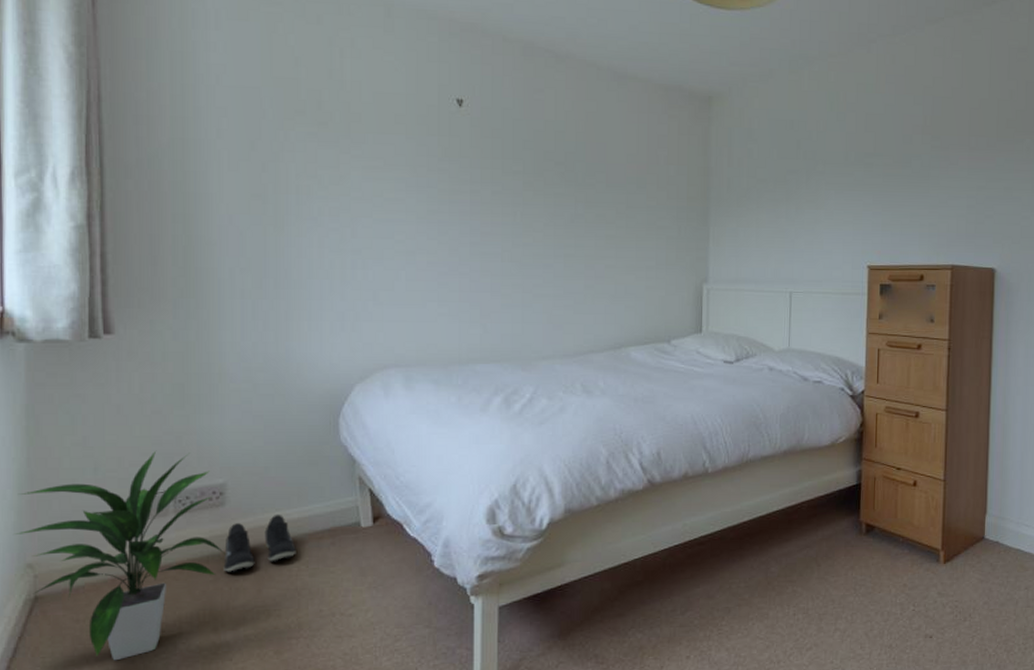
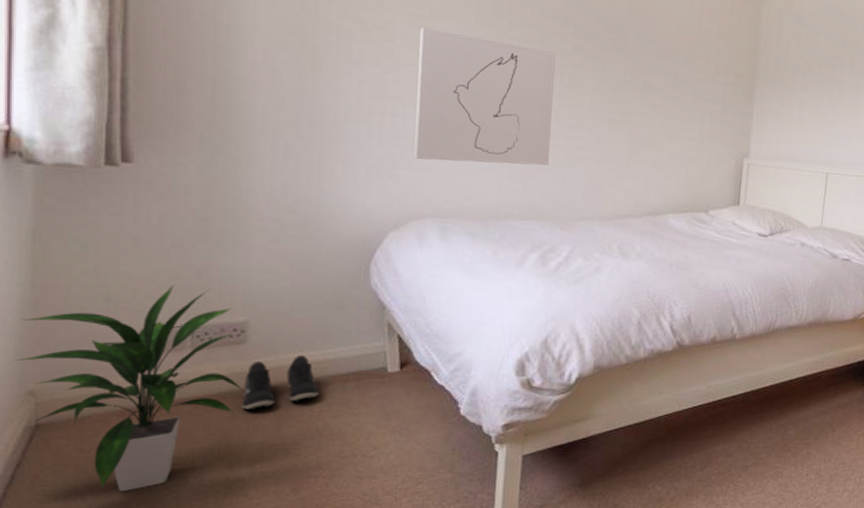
wall art: none [375,179,508,310] -> present [414,27,556,166]

